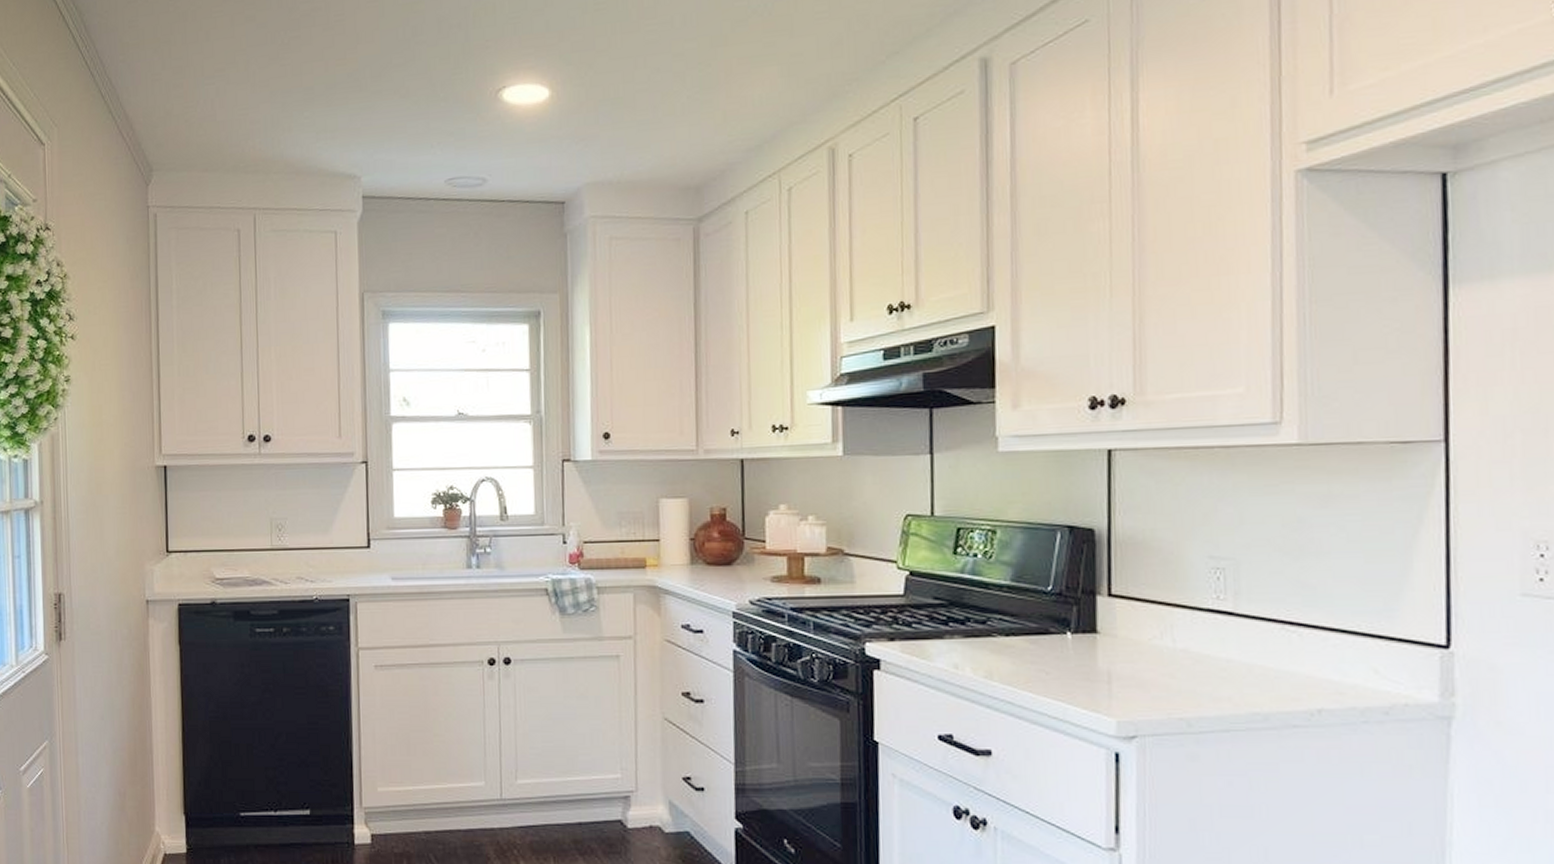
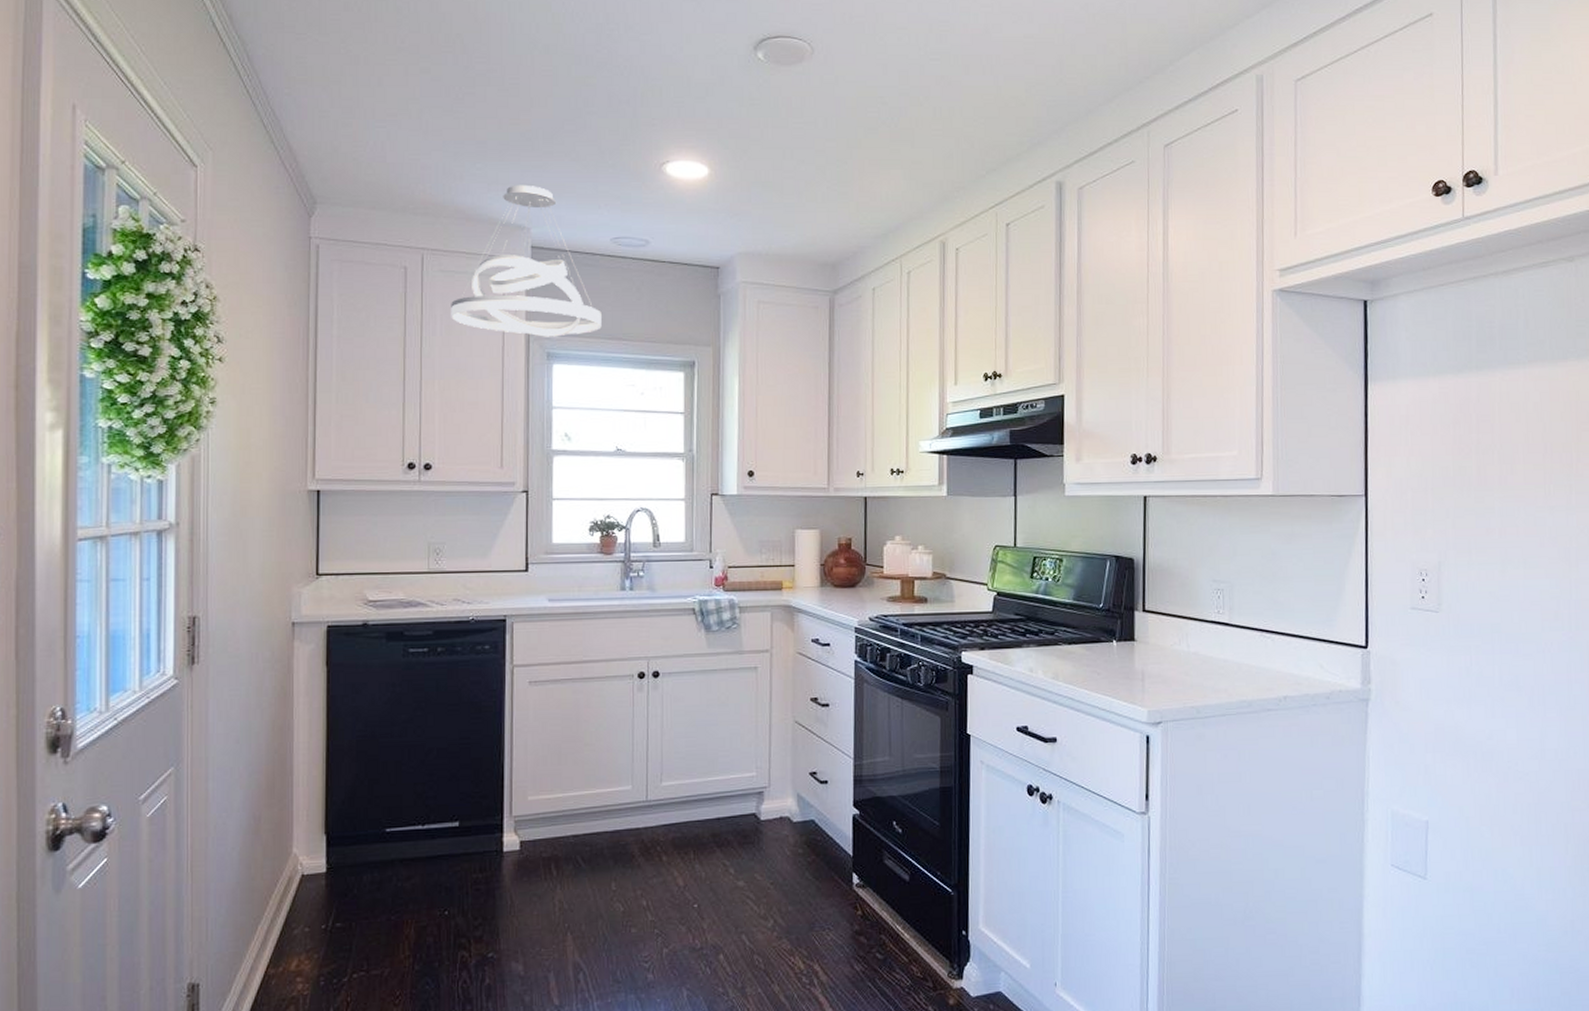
pendant light: none [284,129,438,295] -> present [451,184,602,337]

